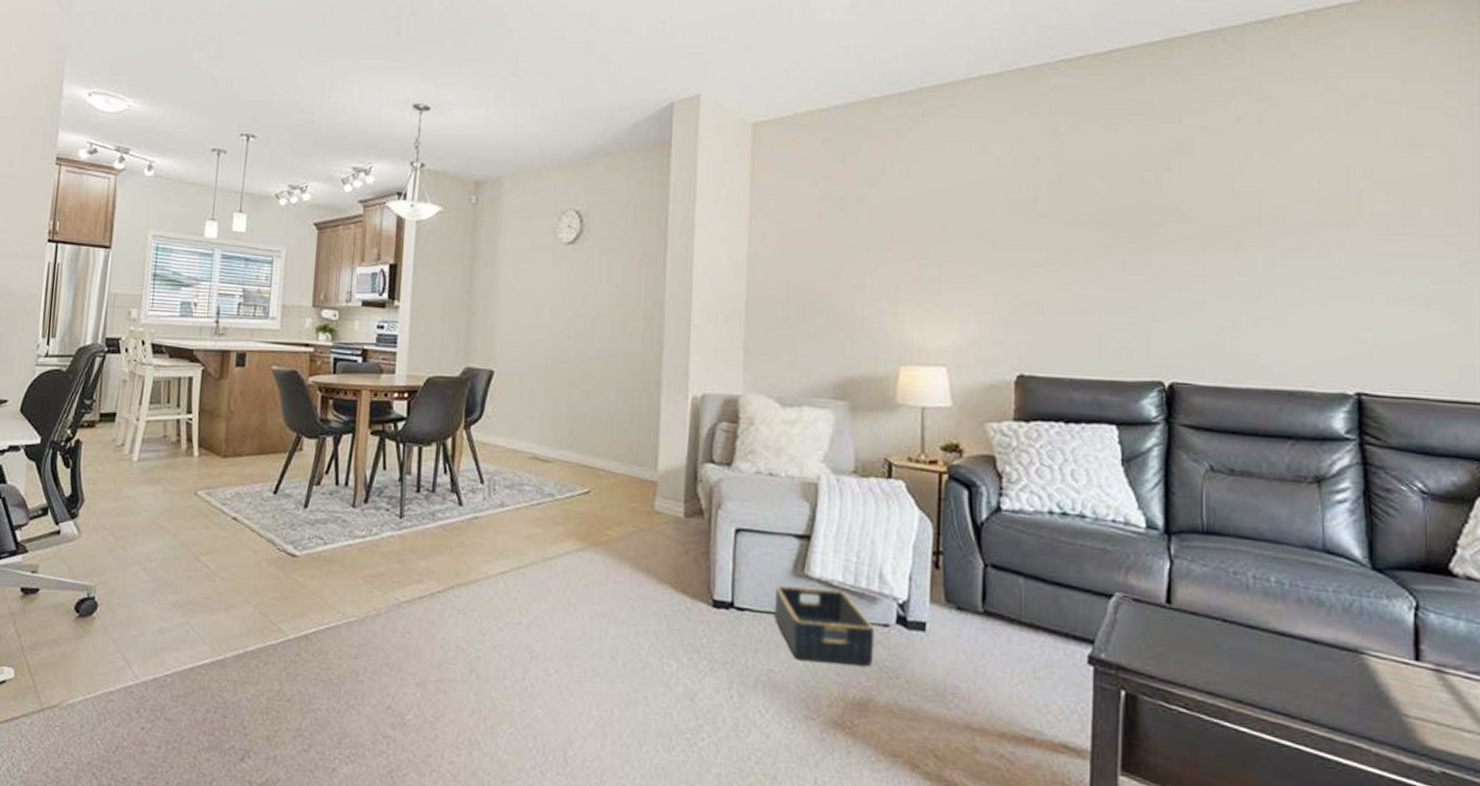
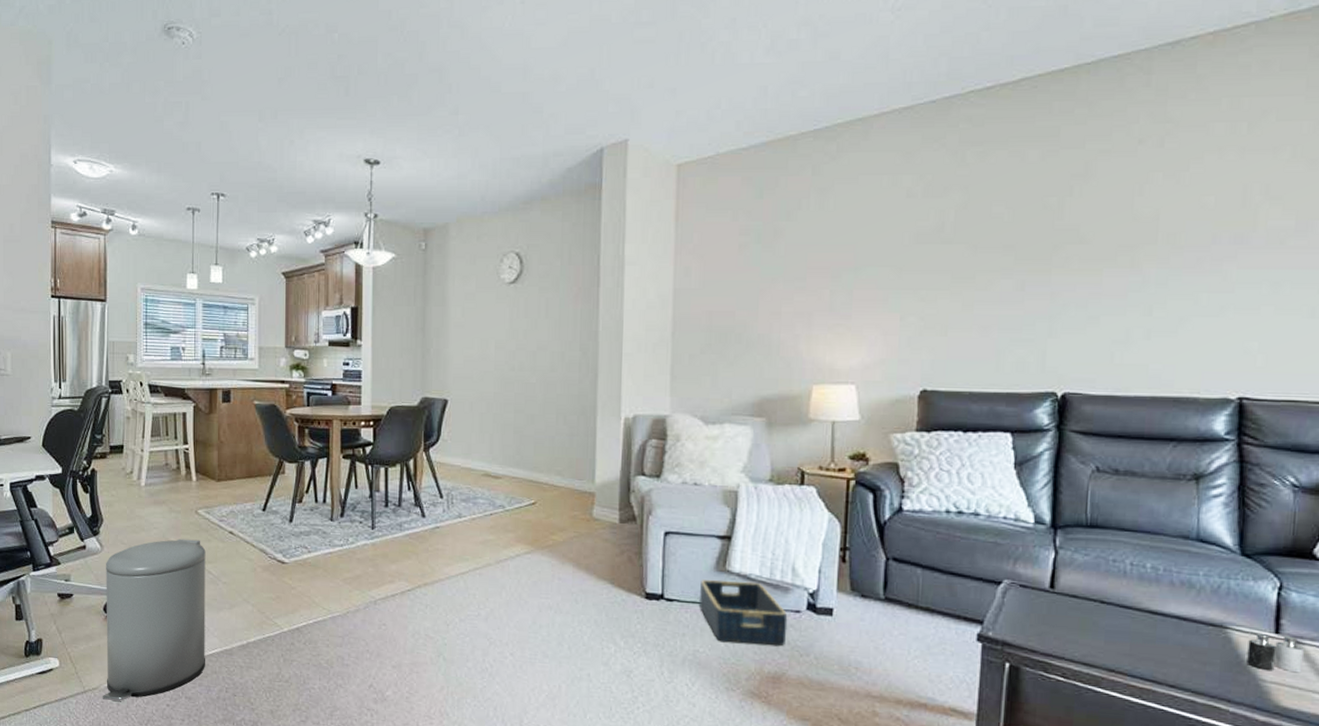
pedal bin: none [62,524,203,723] -> present [102,538,206,701]
candle: none [1387,658,1449,708] -> present [1247,632,1305,673]

